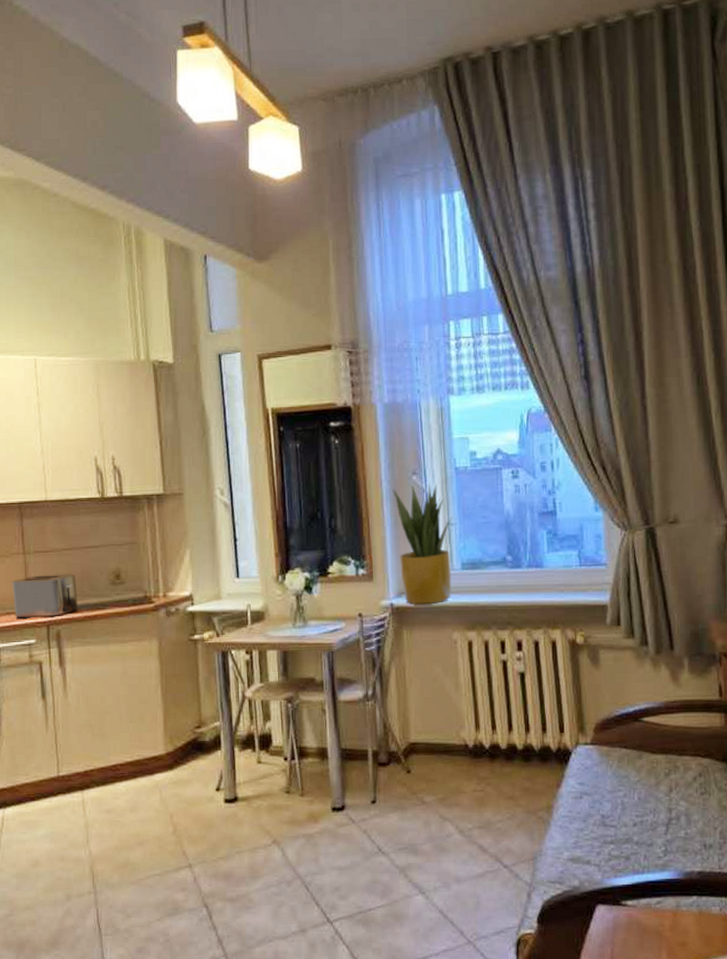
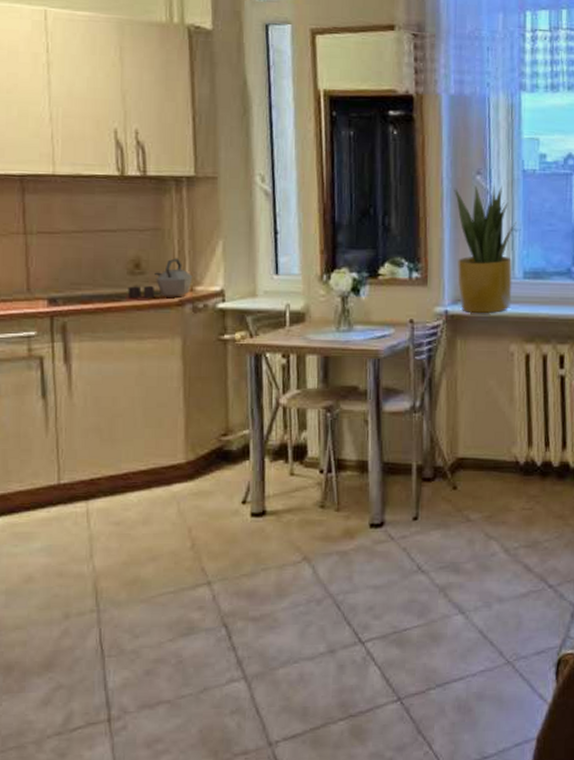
toaster: present [12,573,79,619] -> none [9,258,90,308]
kettle: none [110,568,166,606] -> present [127,258,193,299]

